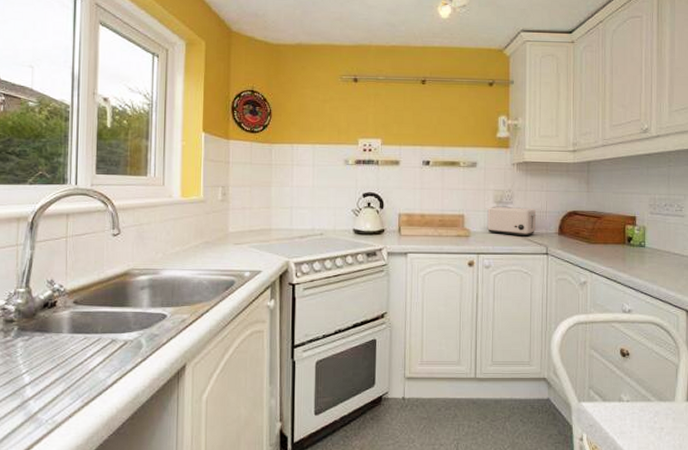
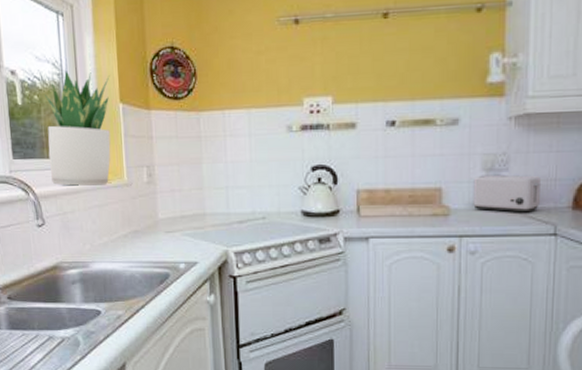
planter: none [131,102,196,201] -> present [45,71,111,186]

